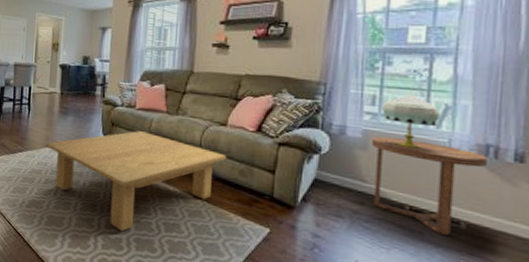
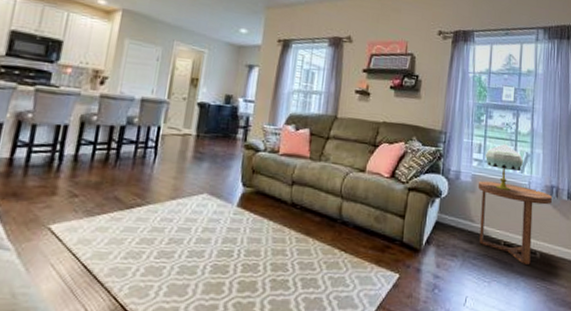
coffee table: present [45,131,227,232] -> none [172,178,365,294]

